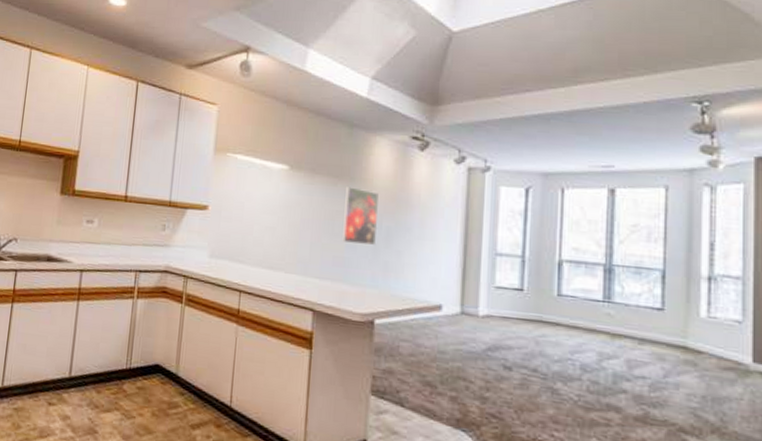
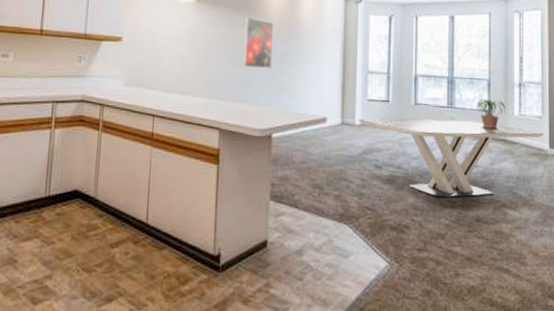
dining table: none [482,308,746,416] -> present [358,118,545,198]
potted plant: none [642,293,688,330] -> present [475,99,506,127]

